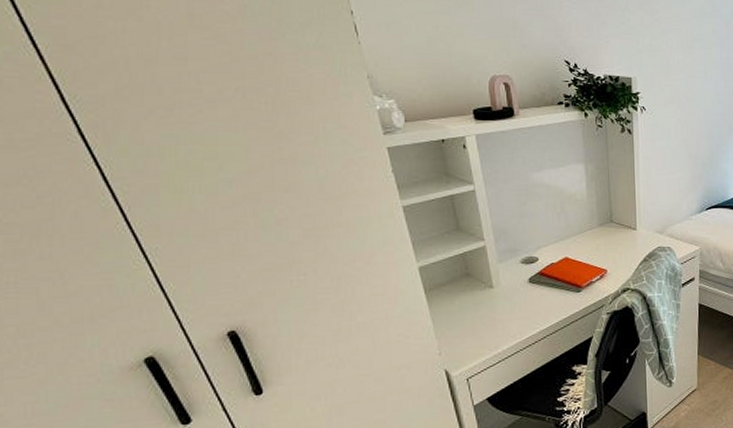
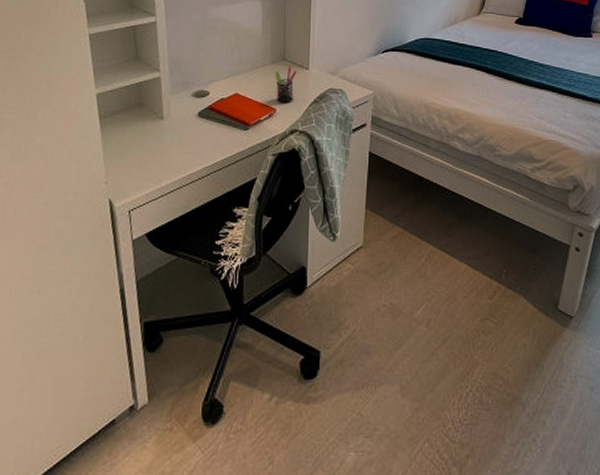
pen holder: none [602,227,625,264] -> present [274,66,297,104]

